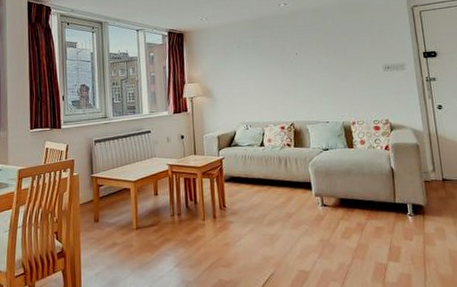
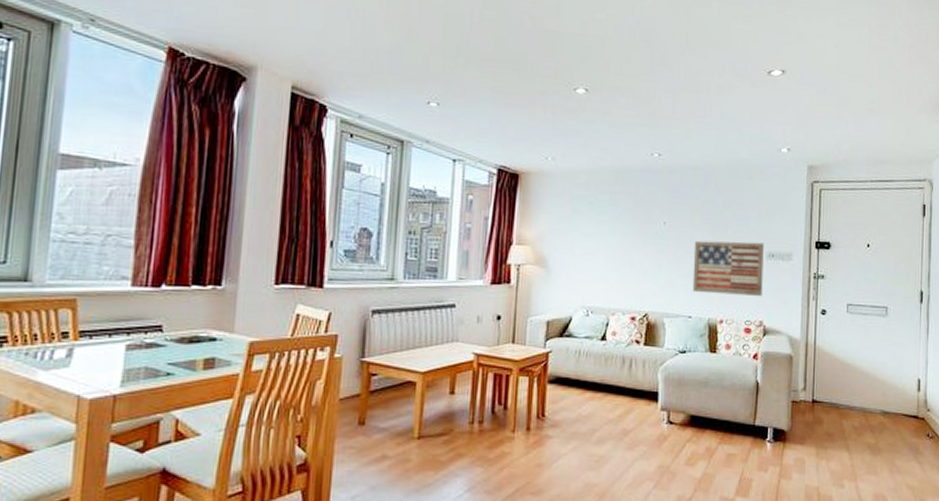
wall art: none [322,59,385,103] -> present [692,240,764,297]

